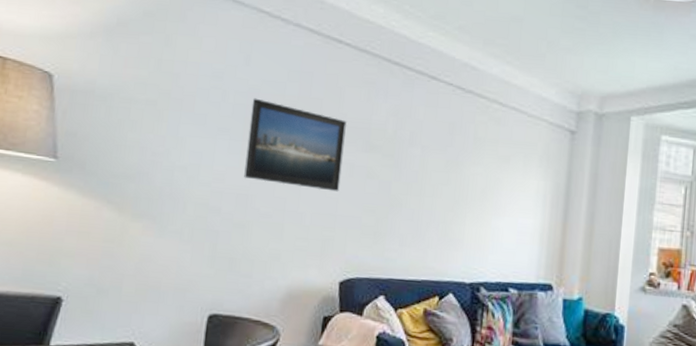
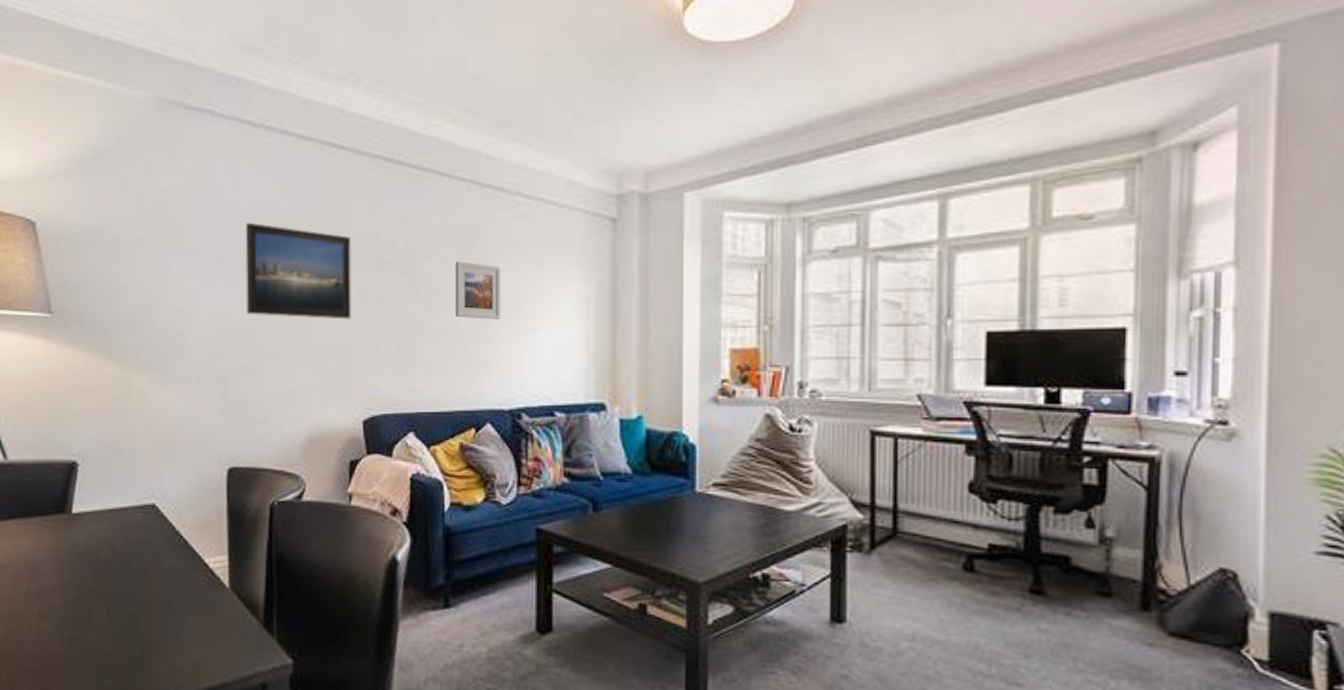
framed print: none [431,152,475,205] -> present [455,261,501,319]

